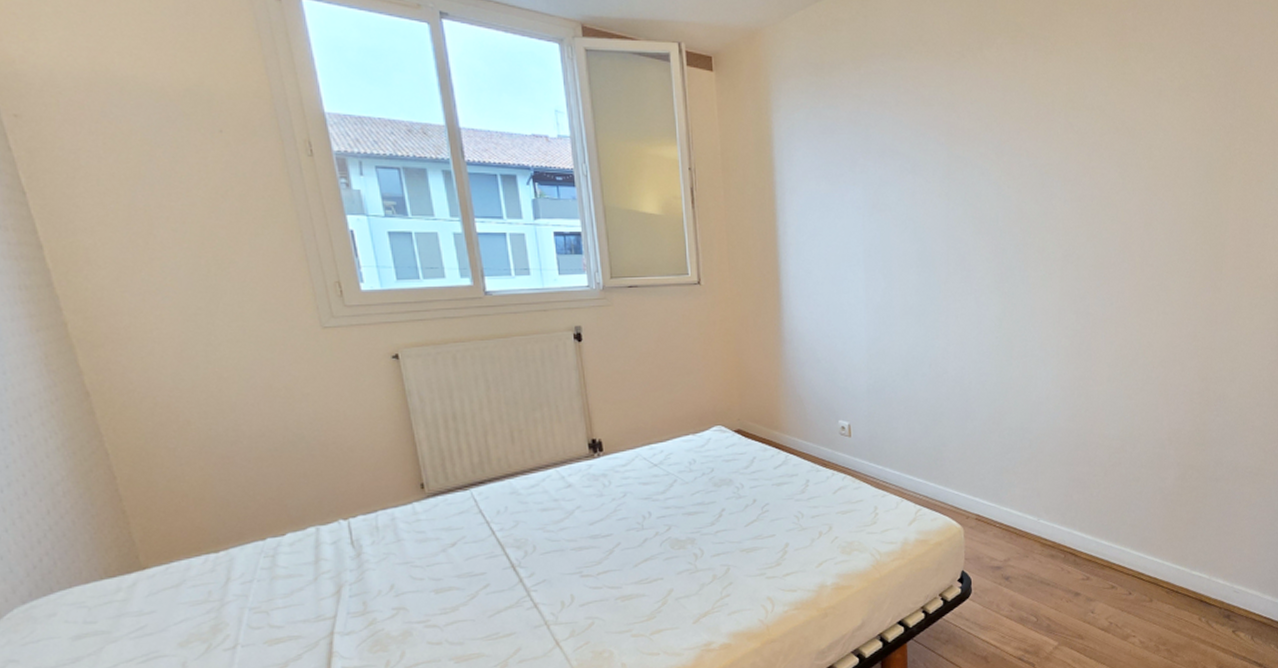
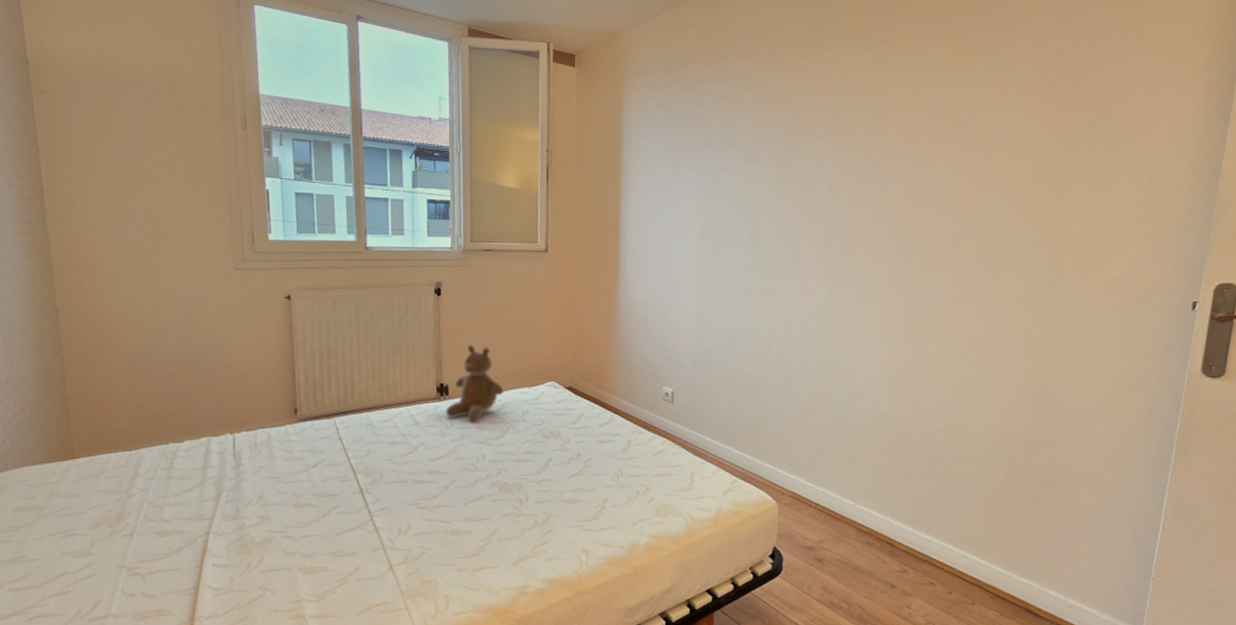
stuffed bear: none [601,394,665,478] -> present [445,345,504,422]

